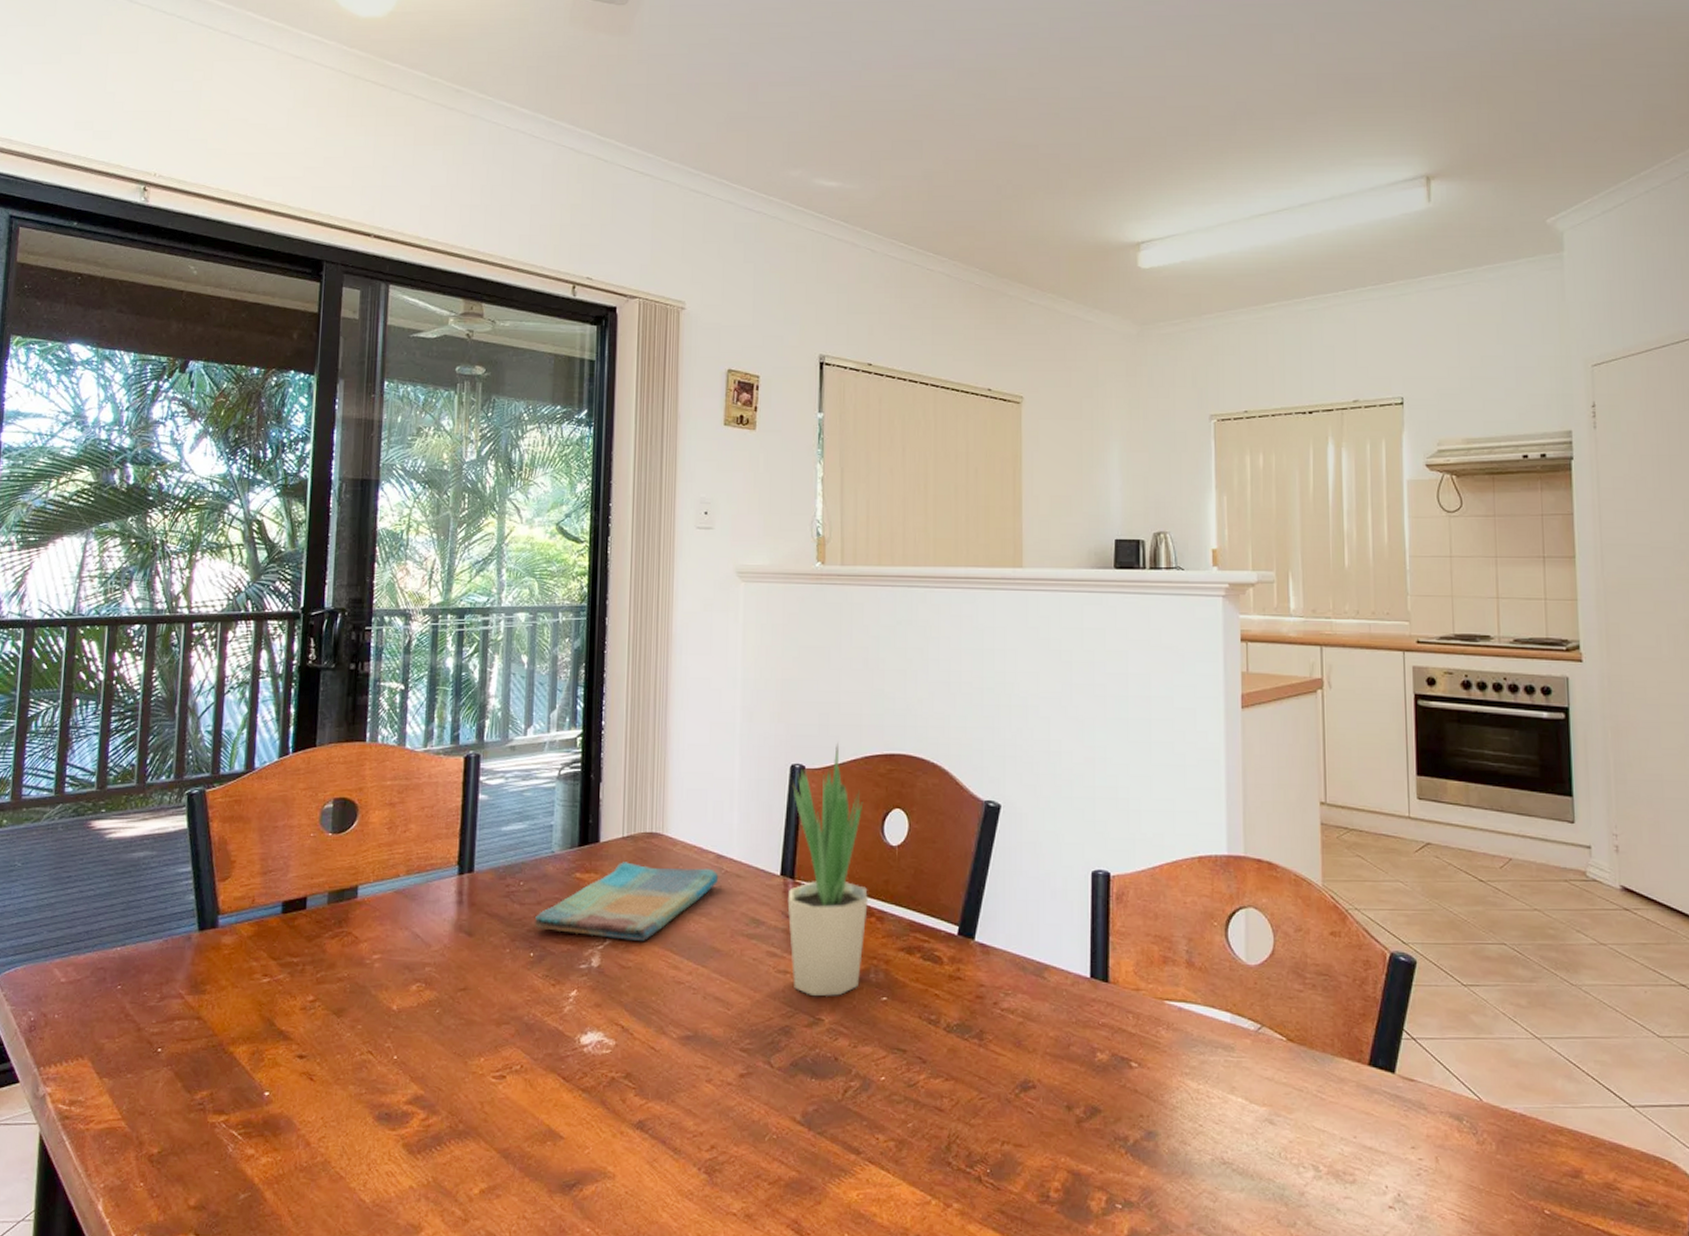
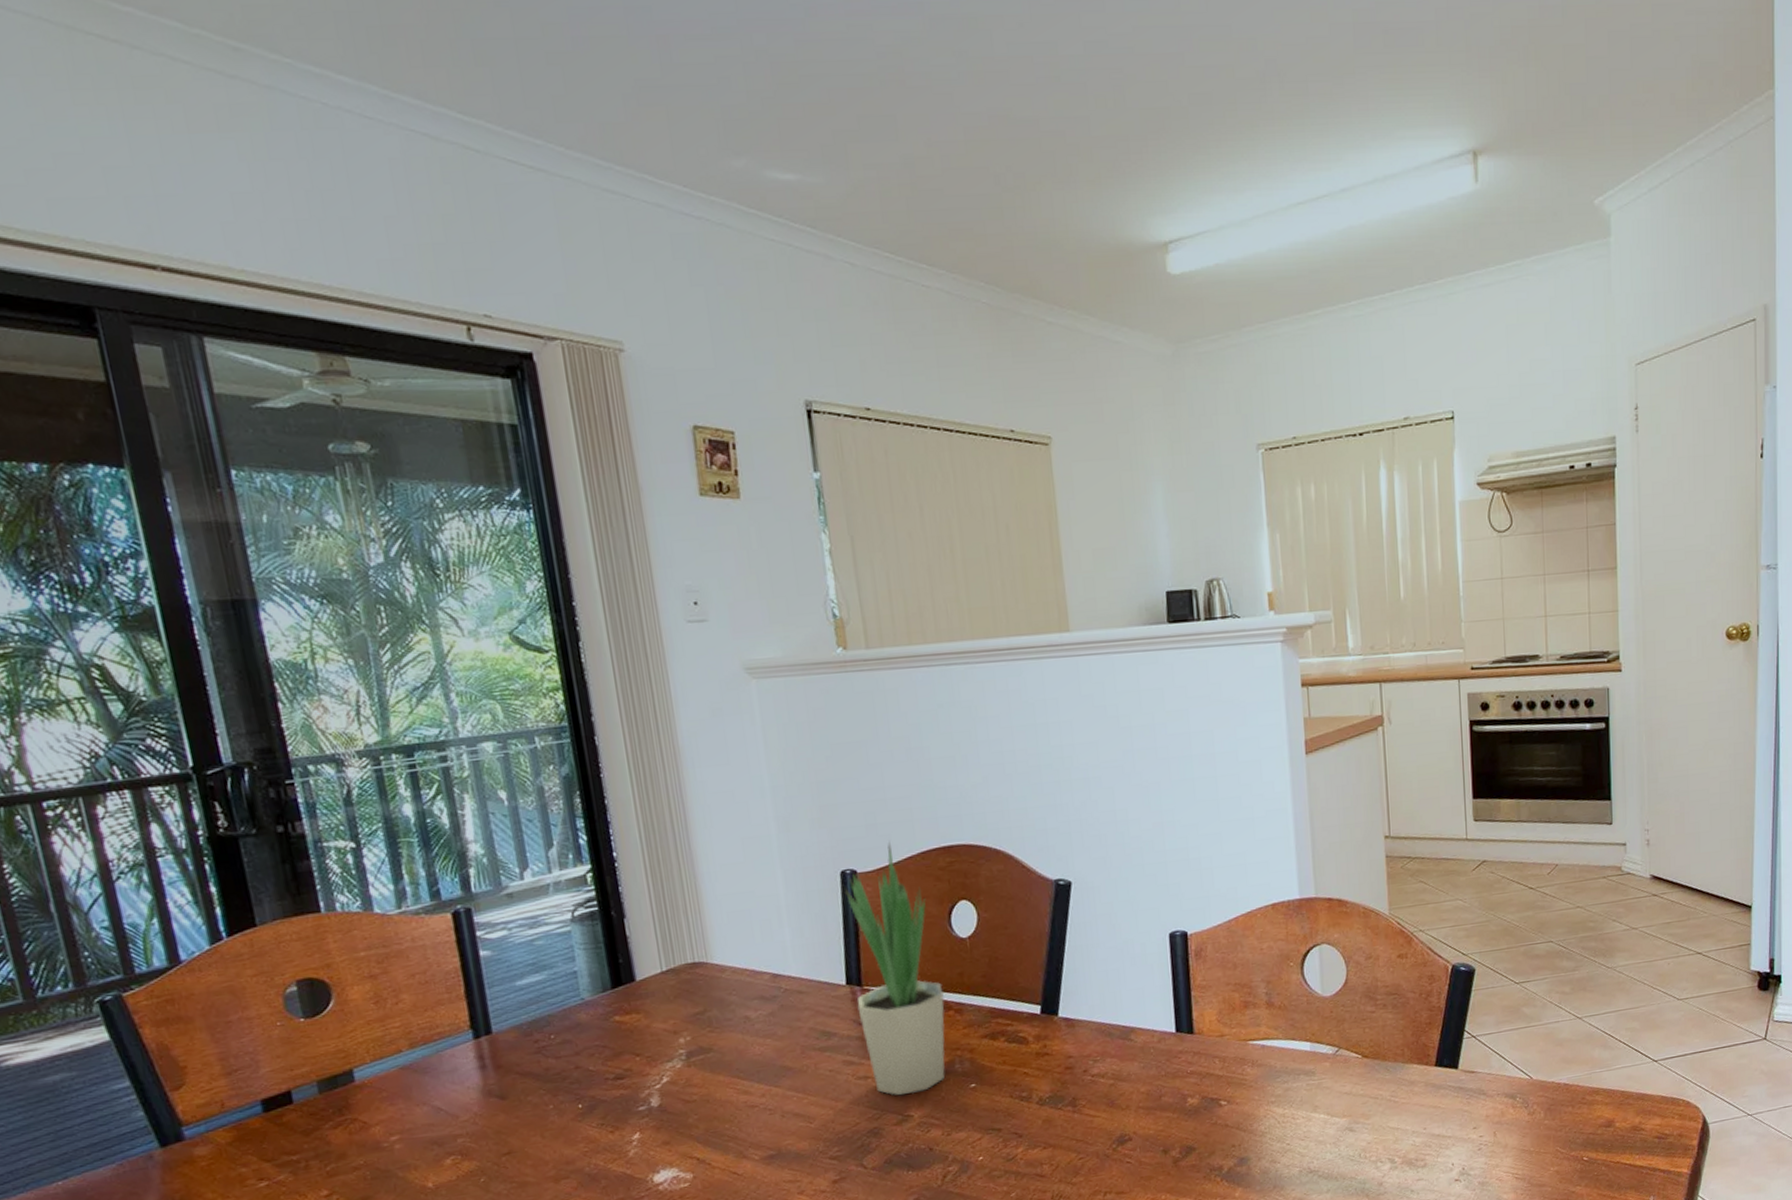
dish towel: present [534,862,719,941] -> none [576,989,779,1080]

